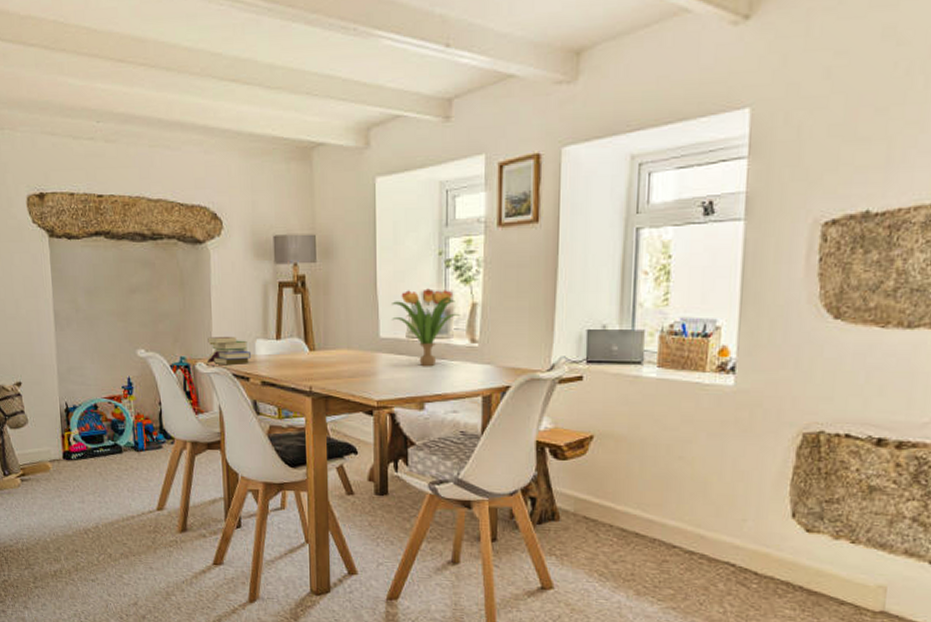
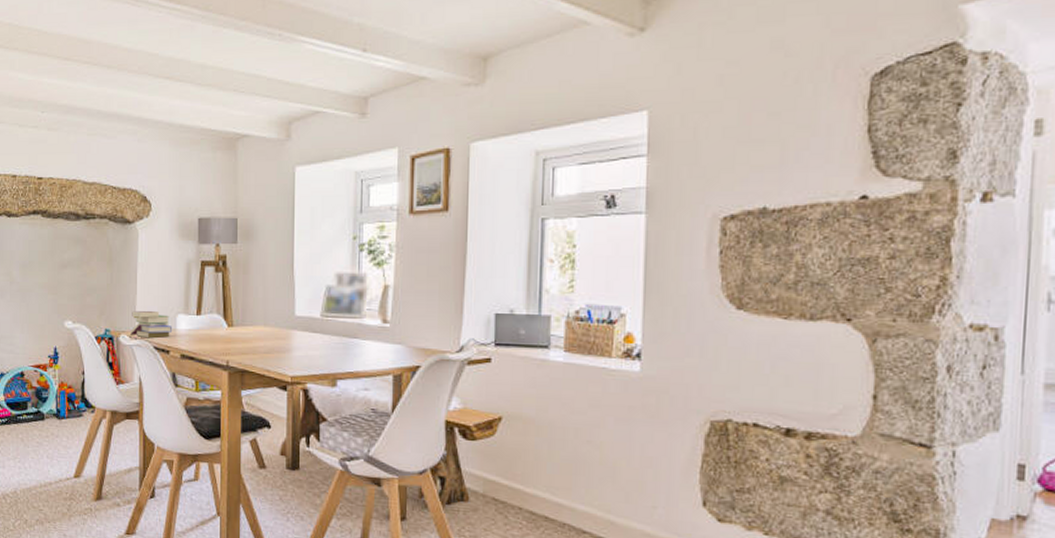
flower arrangement: present [392,288,461,367] -> none [307,270,374,346]

